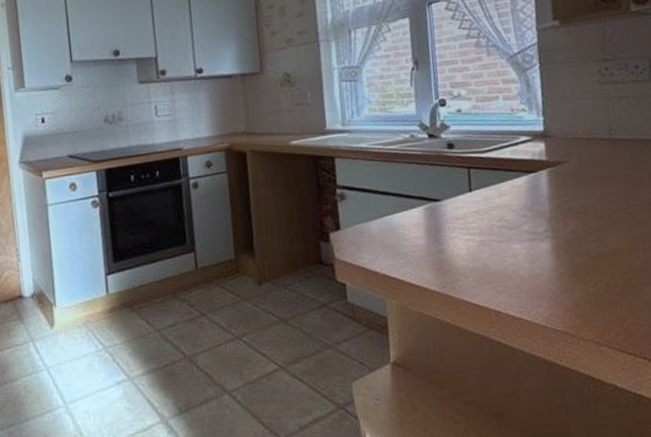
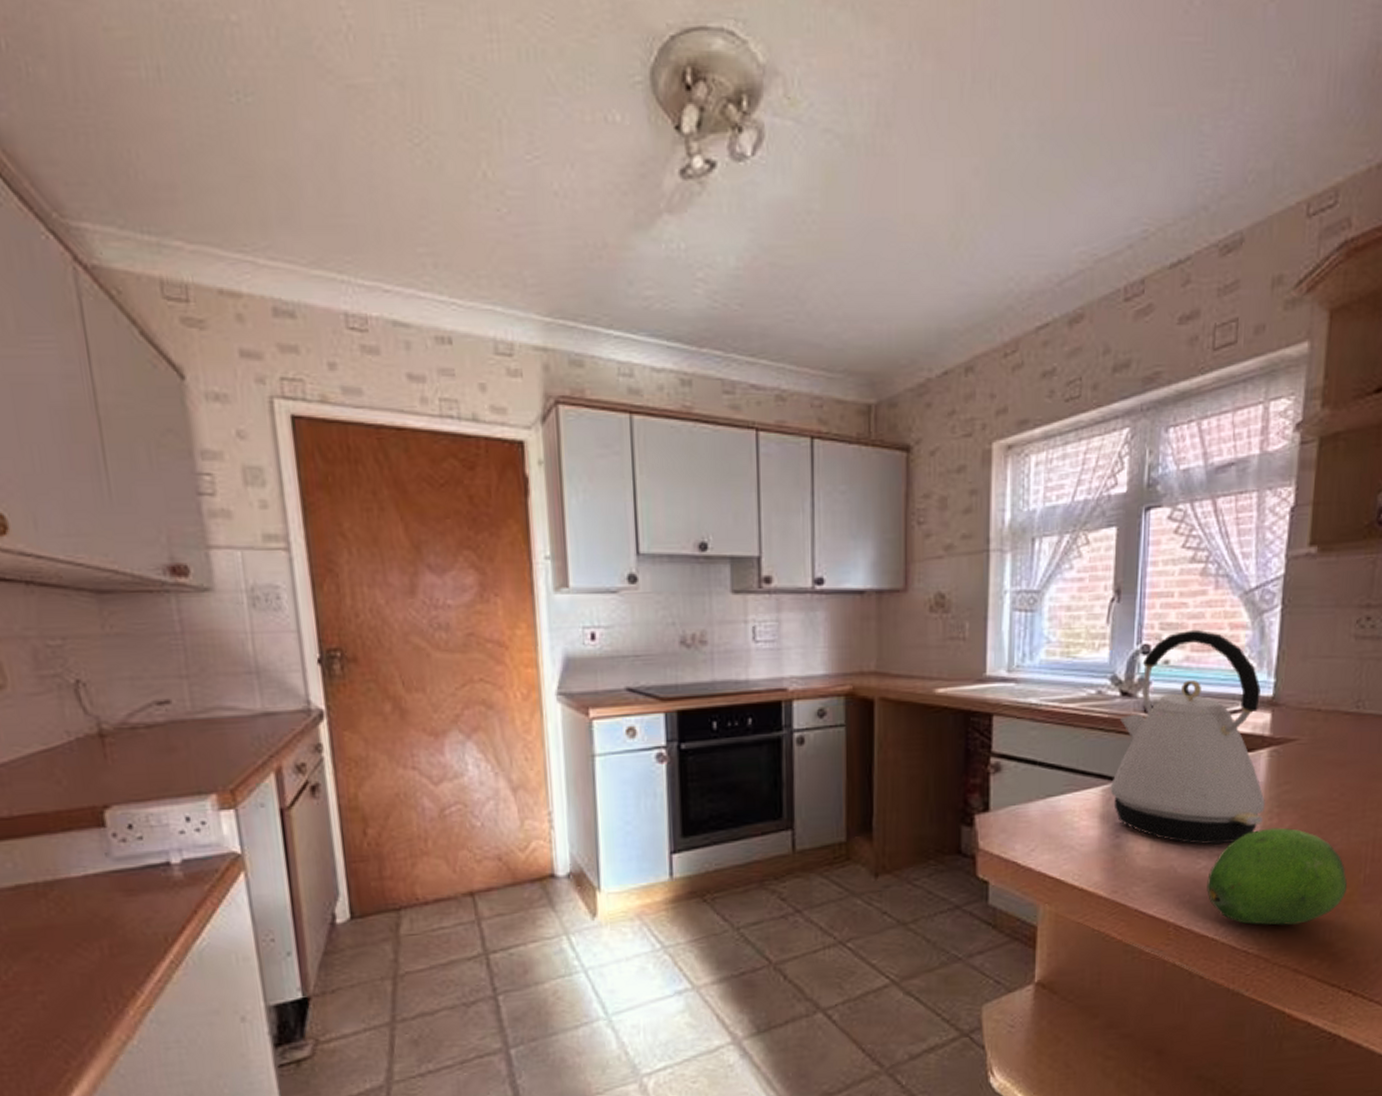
kettle: none [429,85,552,246] -> present [1110,629,1265,845]
fruit: none [515,229,627,307] -> present [1207,827,1348,925]

